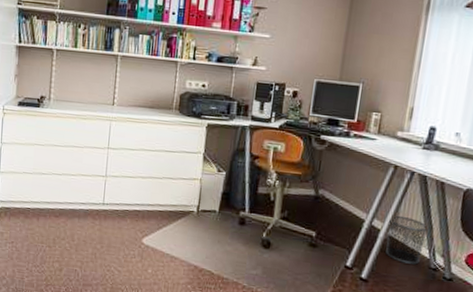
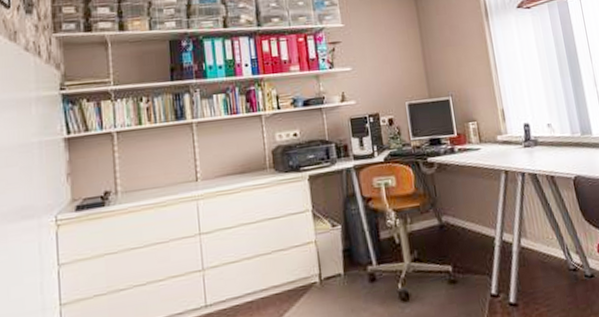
waste bin: present [385,215,428,265] -> none [517,221,559,273]

